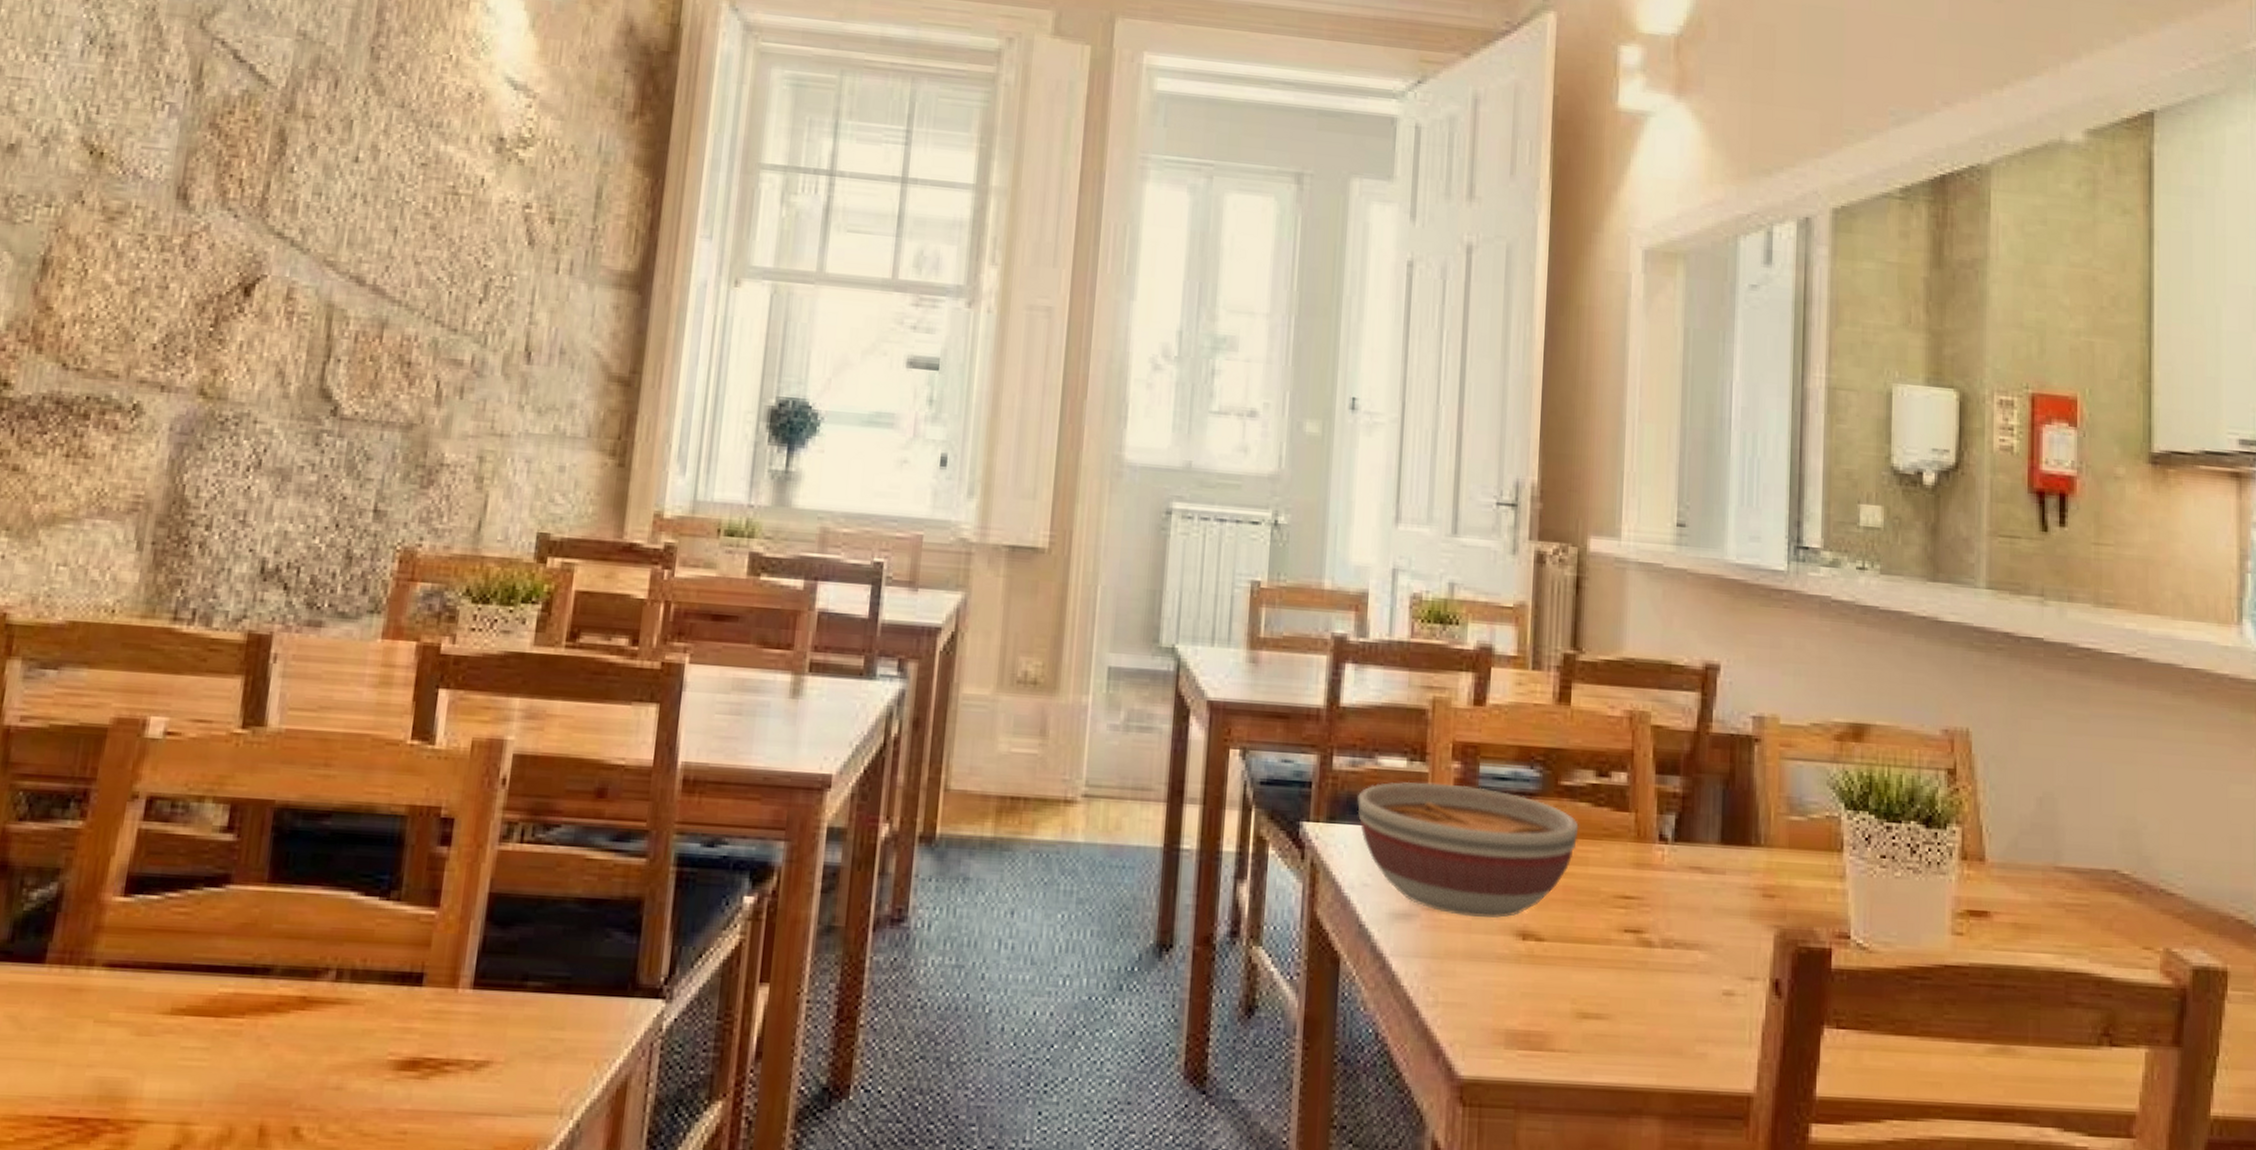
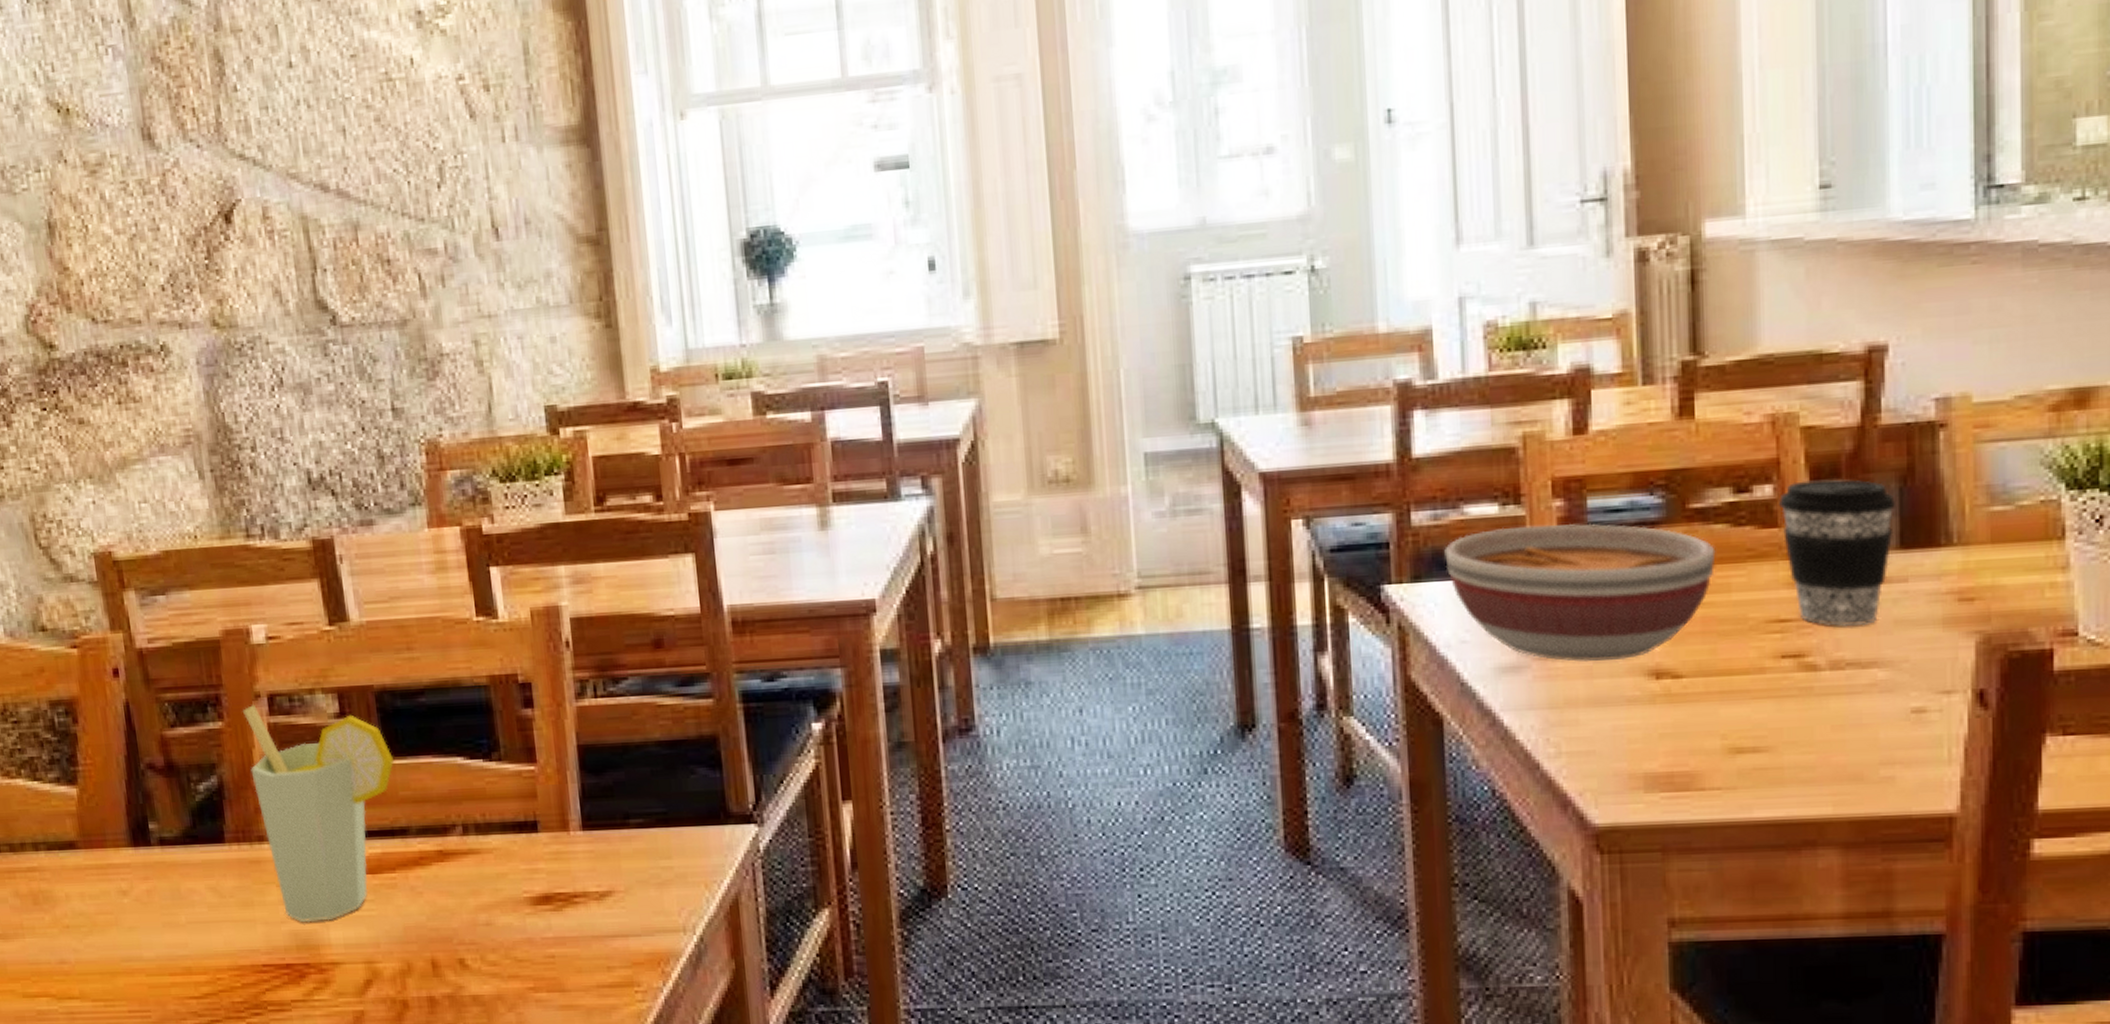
cup: none [96,806,277,1068] -> present [242,705,395,922]
coffee cup: none [1631,773,1719,910] -> present [1779,478,1895,627]

